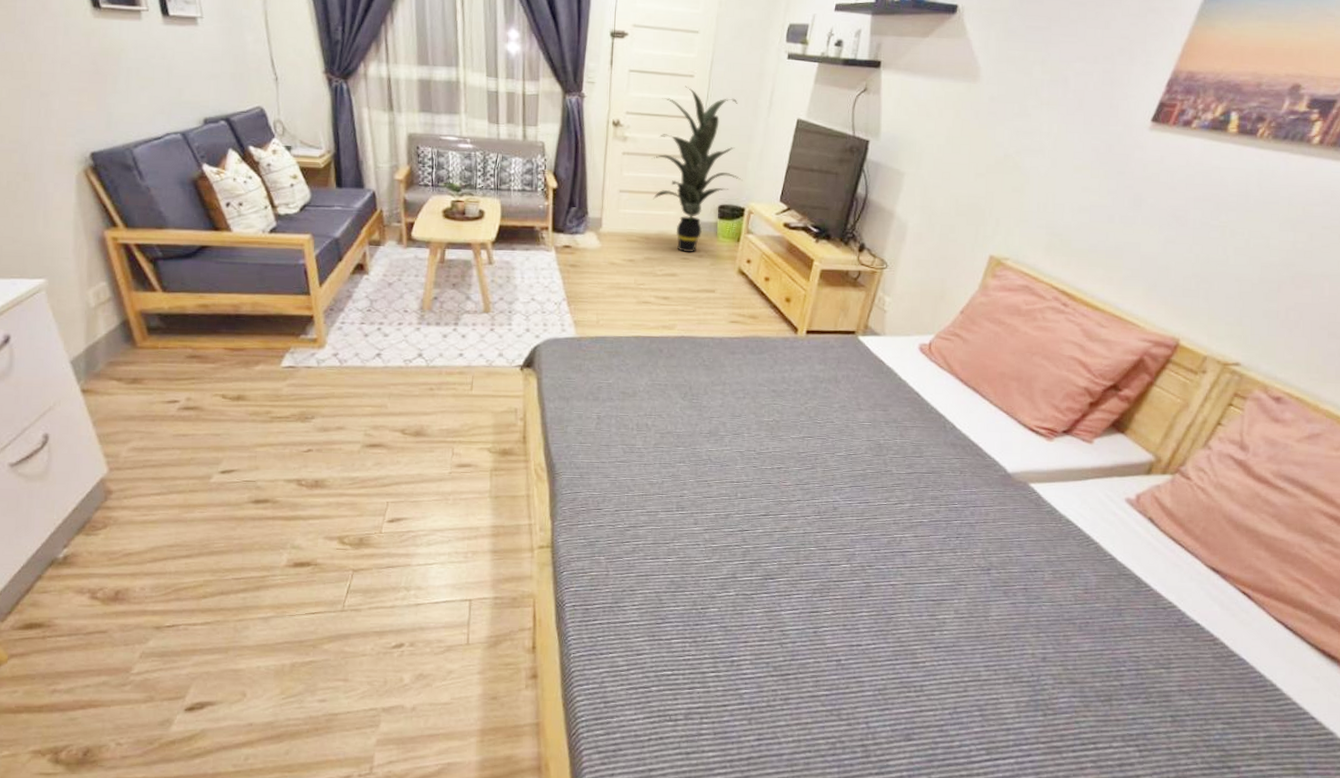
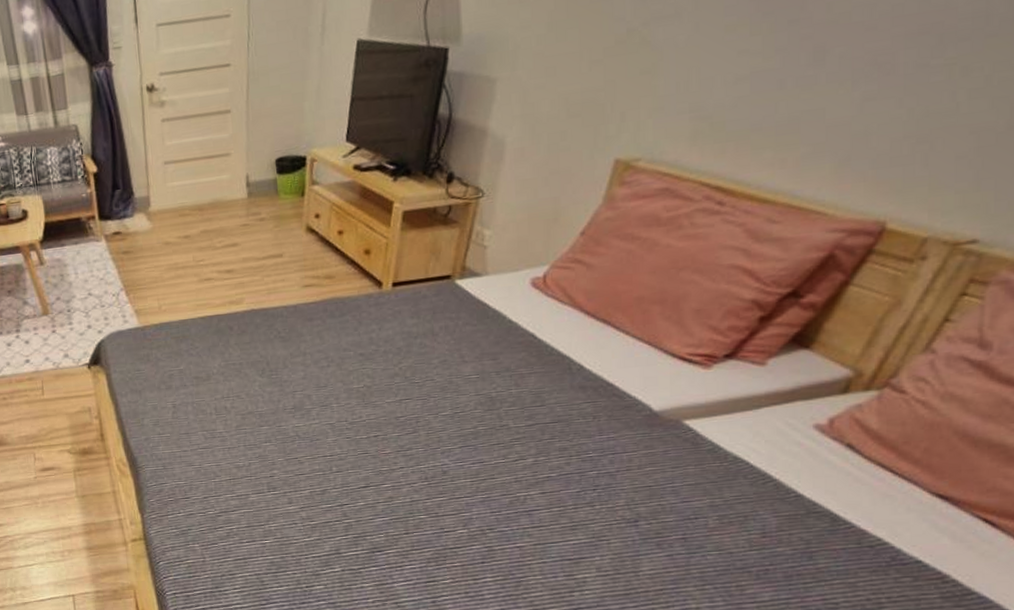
indoor plant: present [652,86,743,252] -> none [194,28,300,218]

